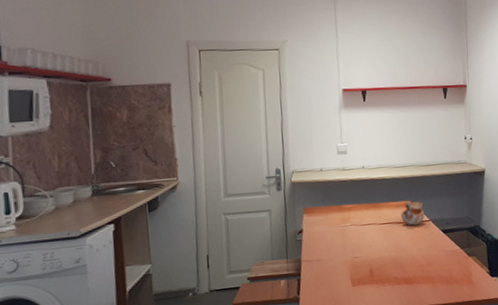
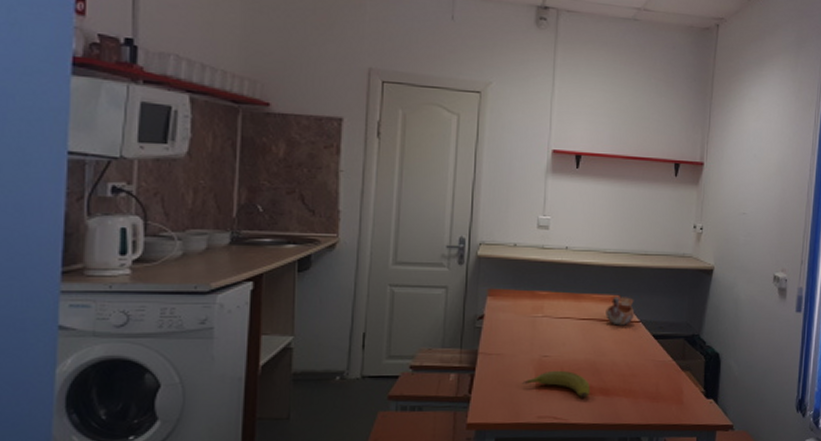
fruit: none [340,267,396,288] -> present [522,370,590,398]

